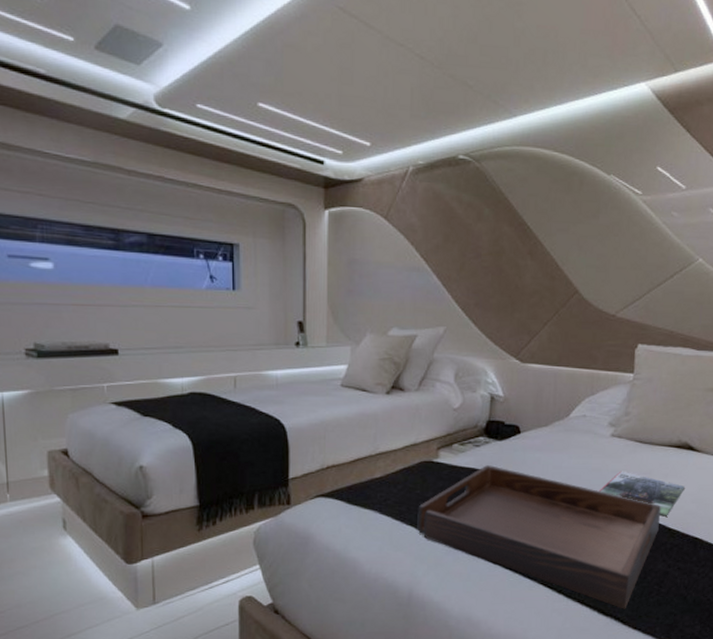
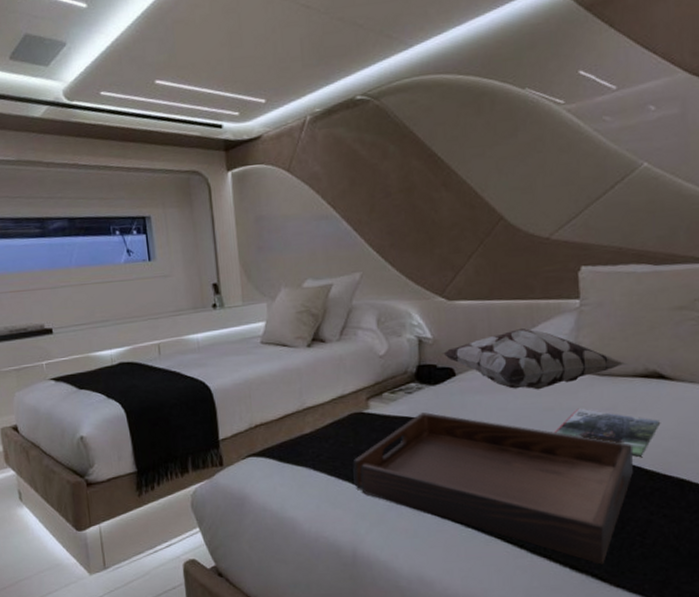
decorative pillow: none [510,395,666,452] -> present [442,328,628,390]

